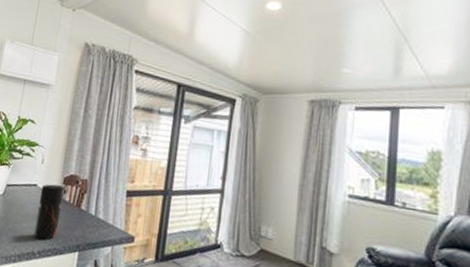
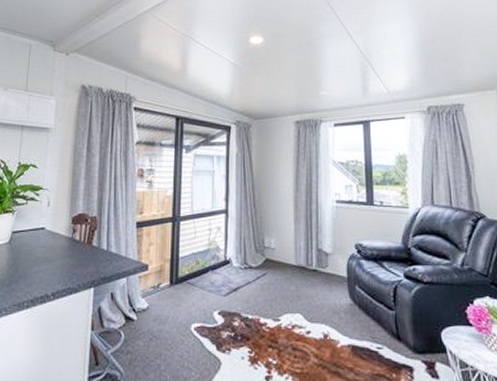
pepper grinder: present [33,184,65,240] -> none [46,225,74,281]

